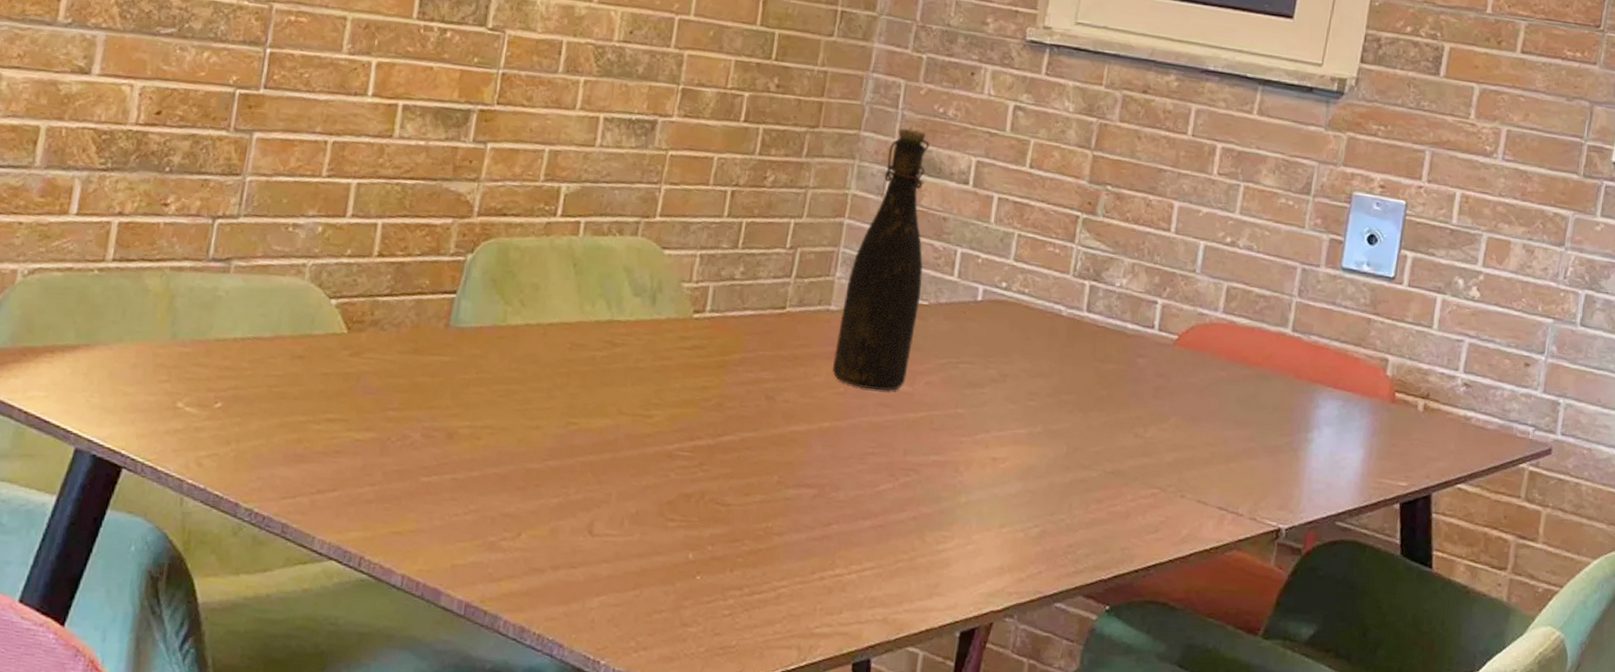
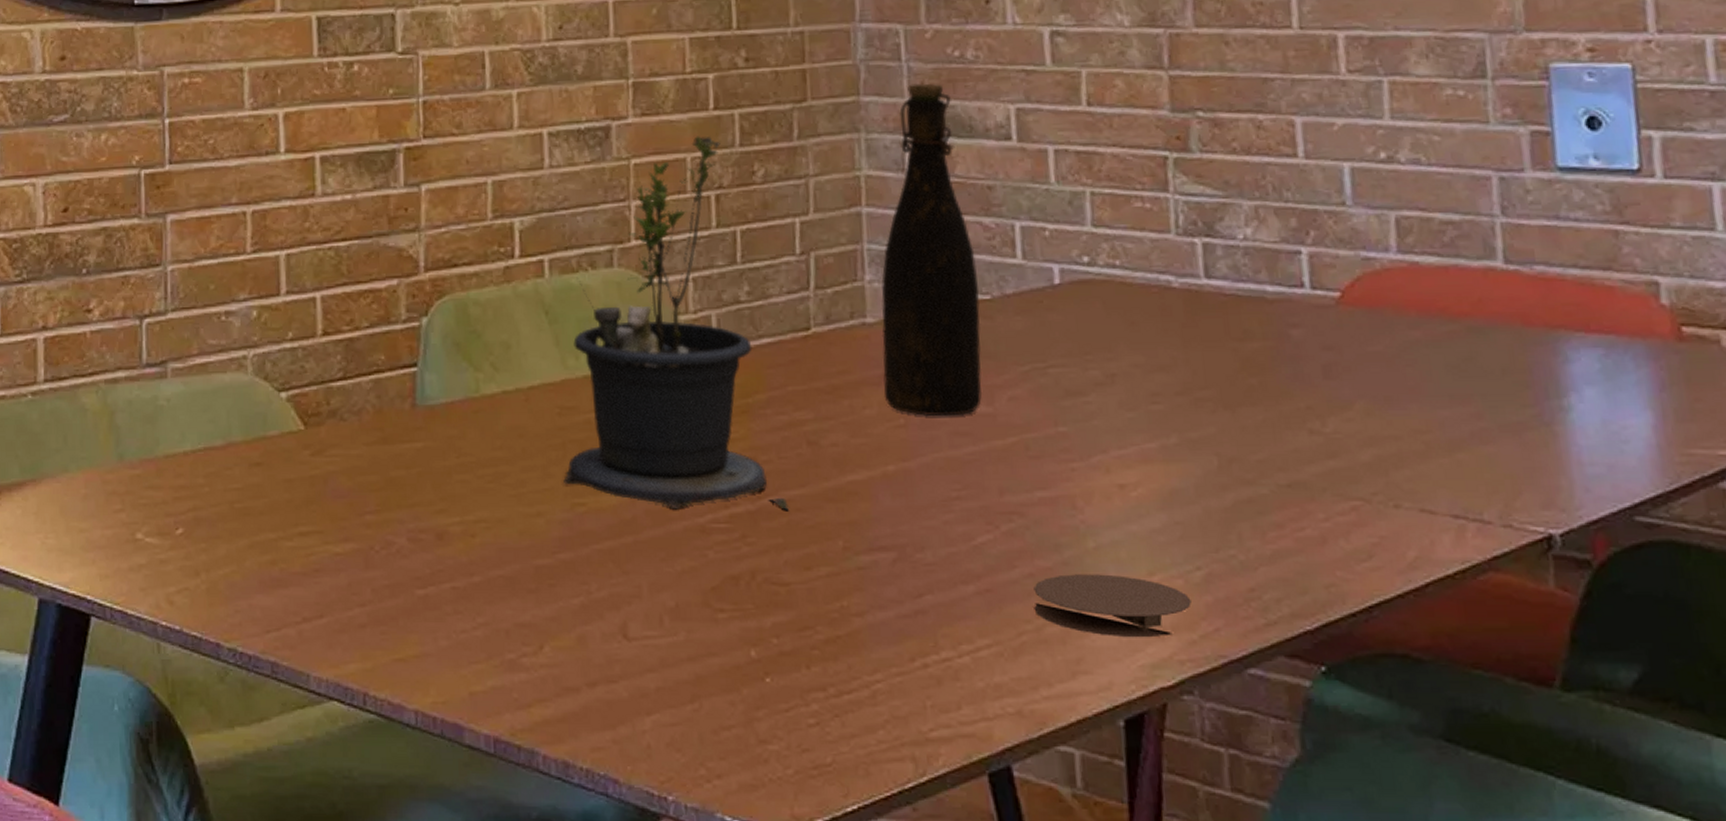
potted plant: none [562,141,744,449] -> present [562,135,790,511]
coaster: none [911,520,1026,574] -> present [1033,574,1192,638]

